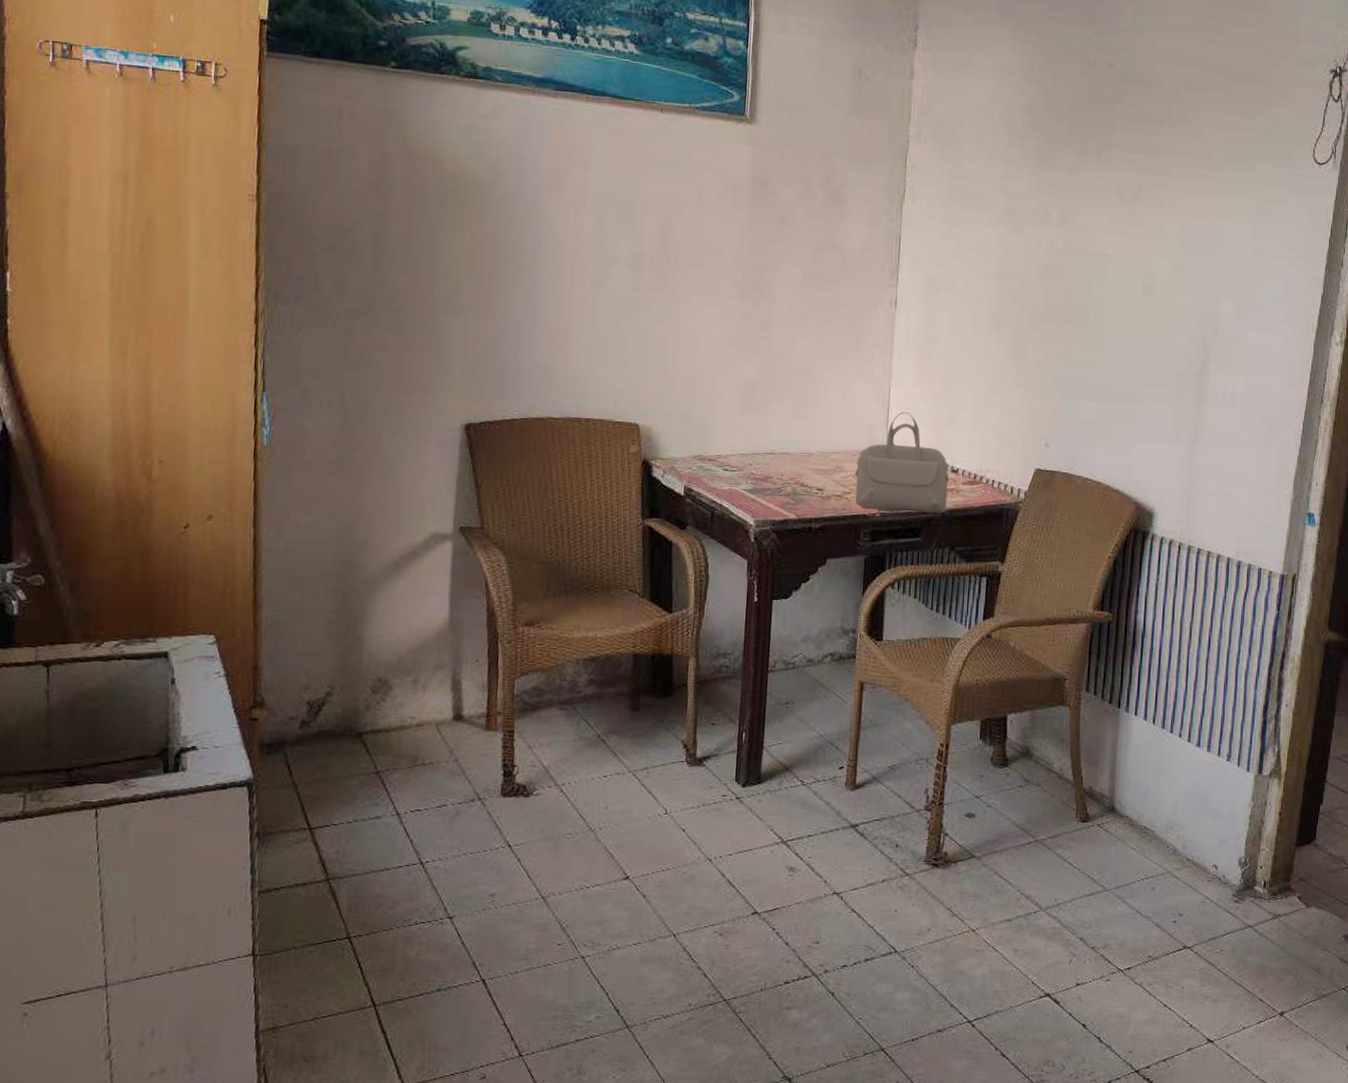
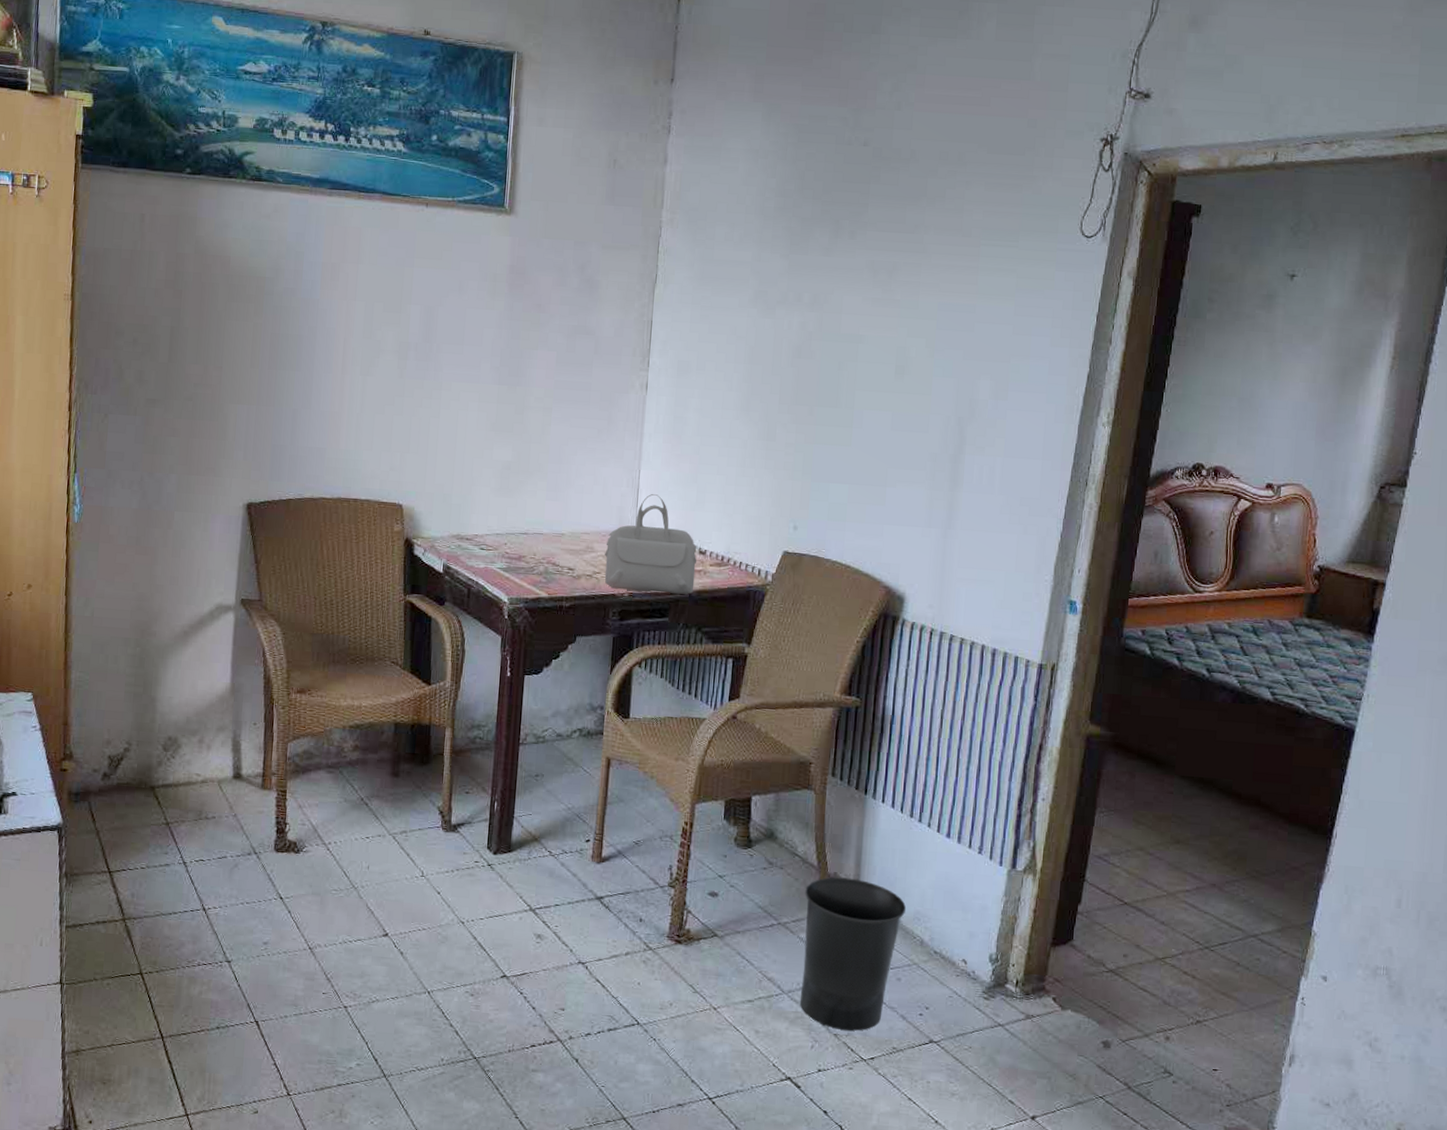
waste bin: none [1057,791,1160,942] -> present [799,877,907,1031]

